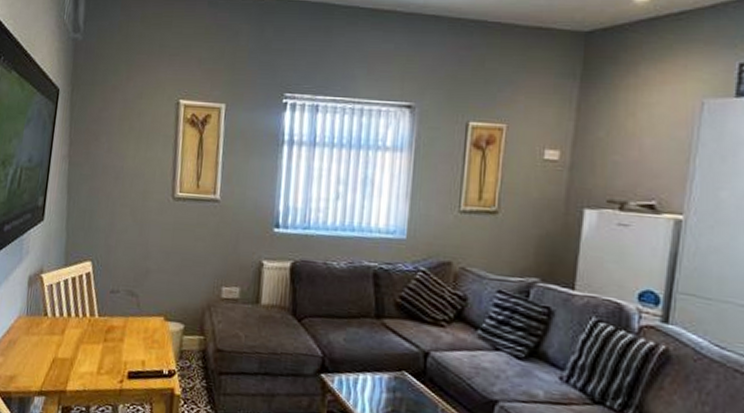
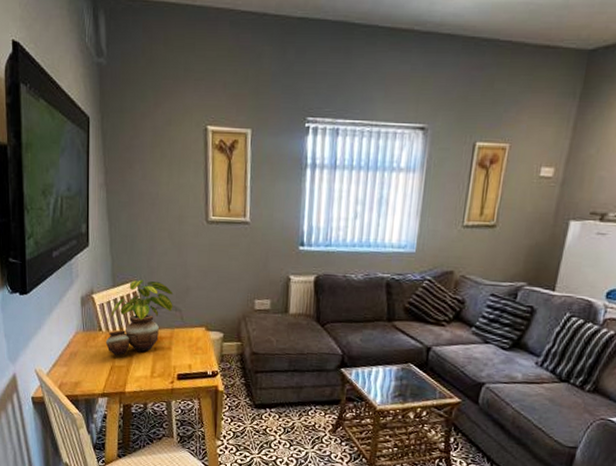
potted plant: none [49,259,131,346] -> present [105,279,173,355]

